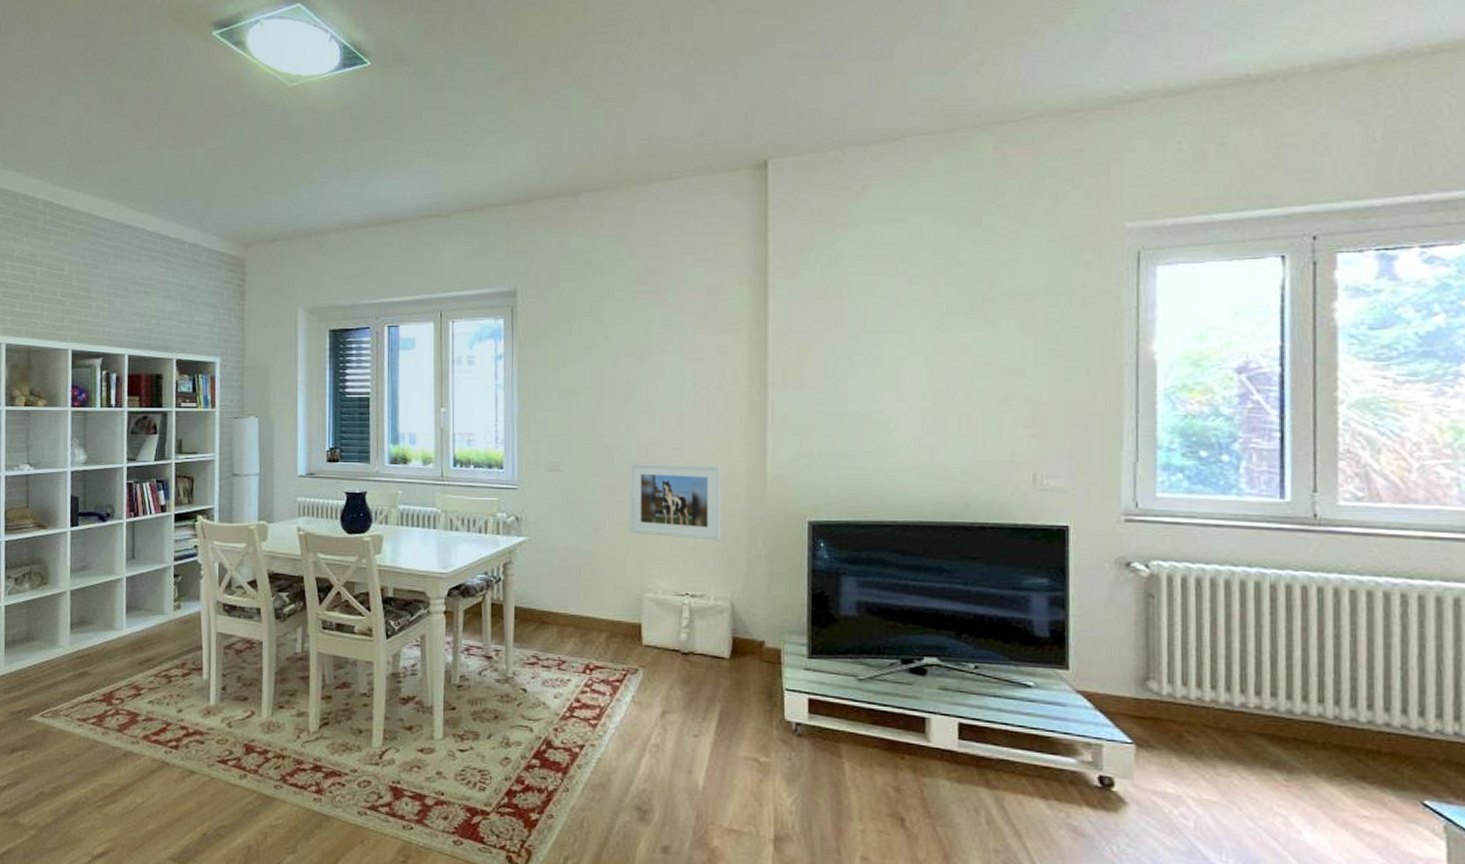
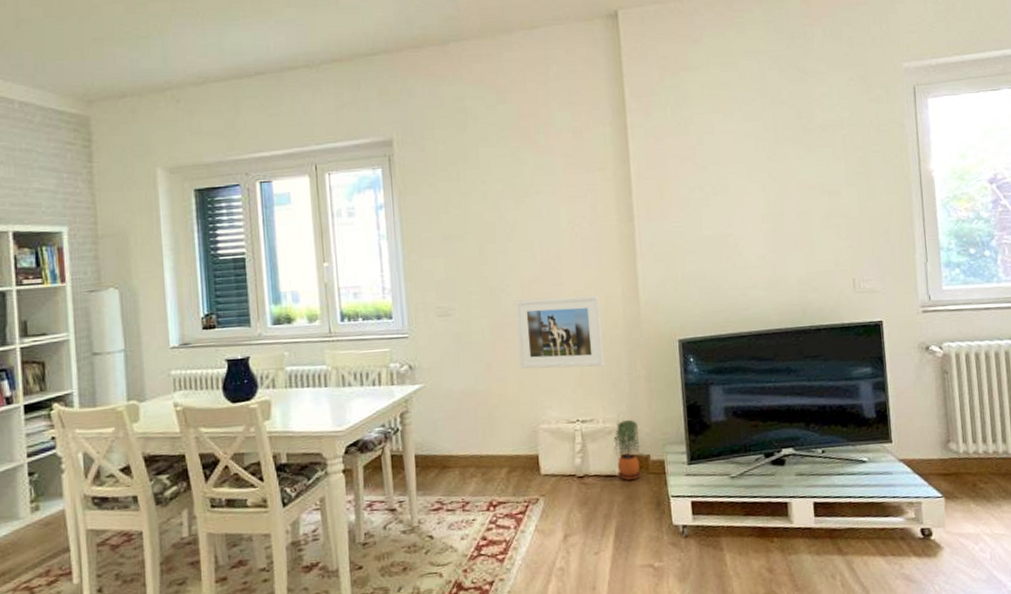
potted plant: none [723,601,753,666] -> present [613,420,641,481]

